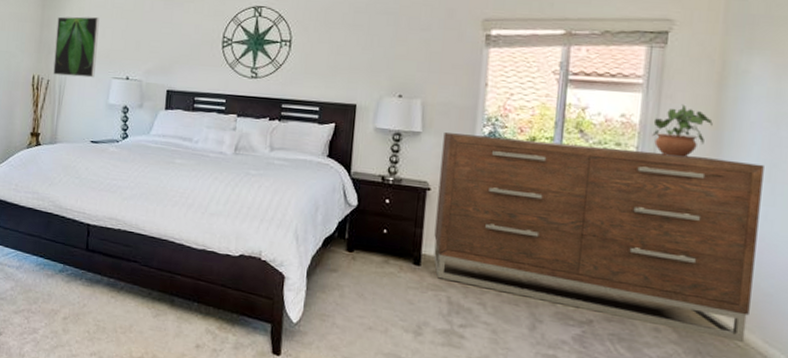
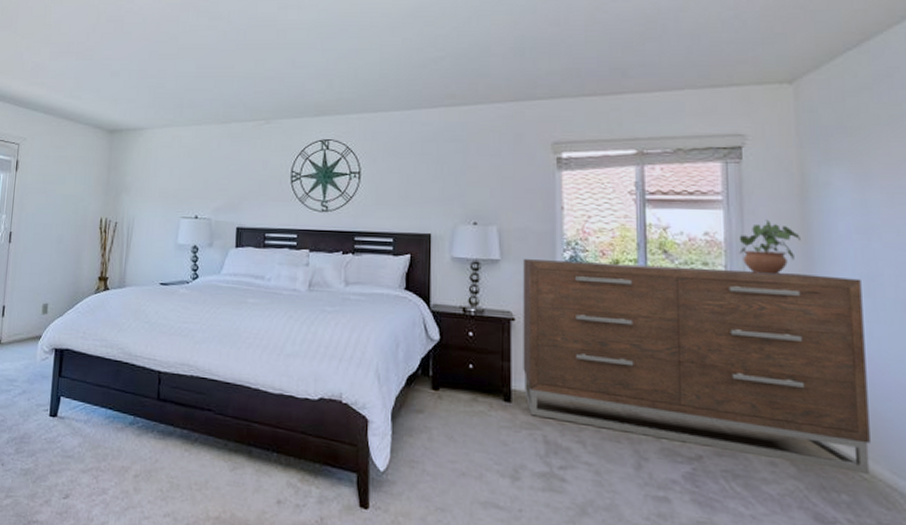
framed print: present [53,16,100,78] -> none [121,157,167,218]

